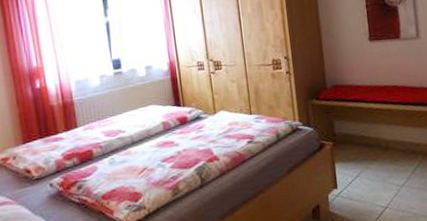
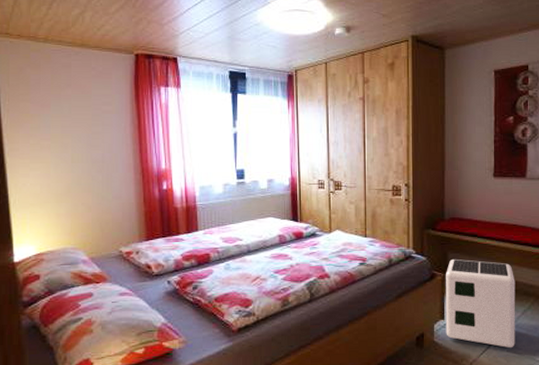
air purifier: none [333,124,409,209] -> present [445,258,516,349]

